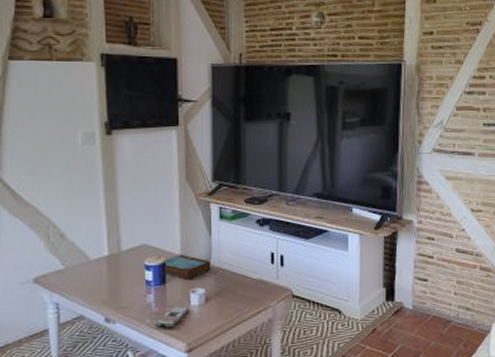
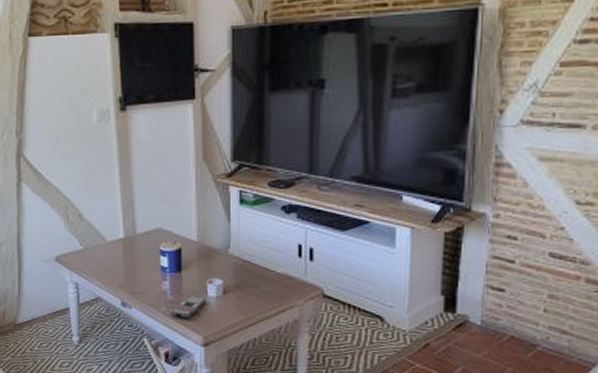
book: present [162,254,210,279] -> none [178,240,229,268]

